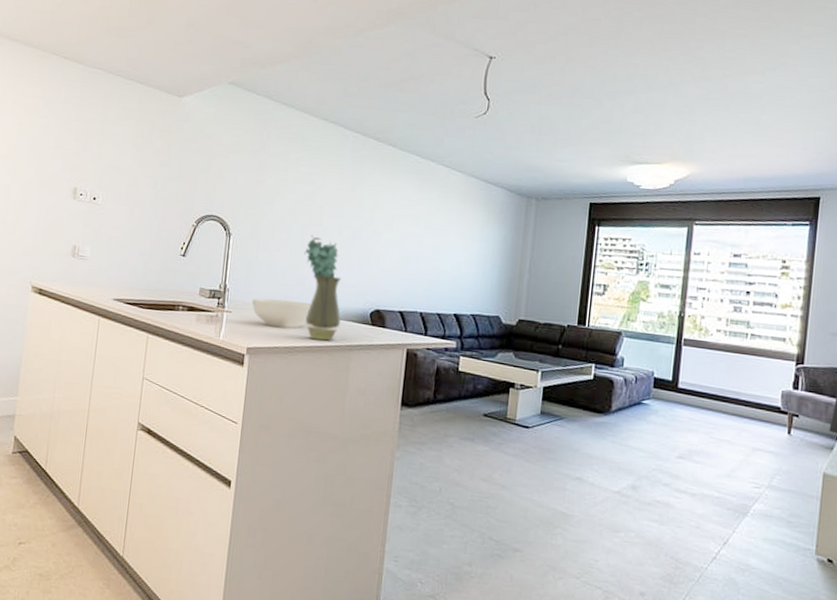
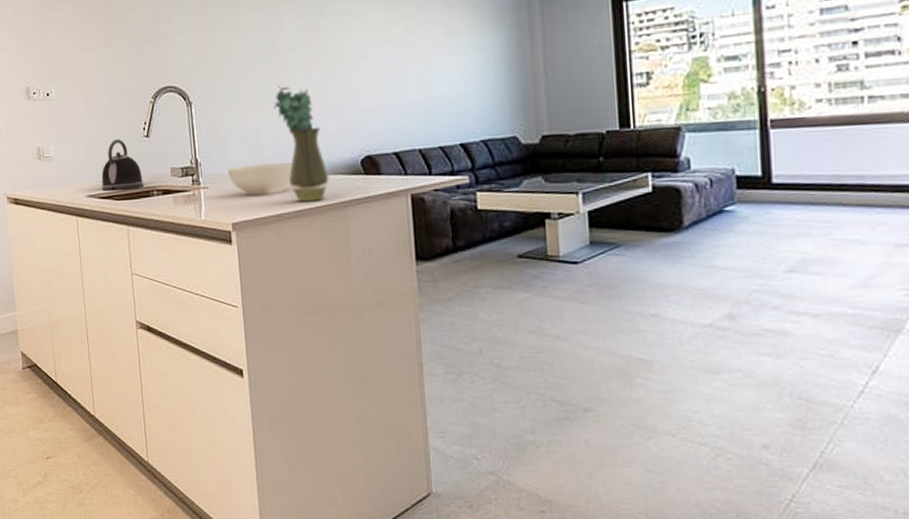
kettle: none [129,252,172,302] -> present [101,138,144,192]

